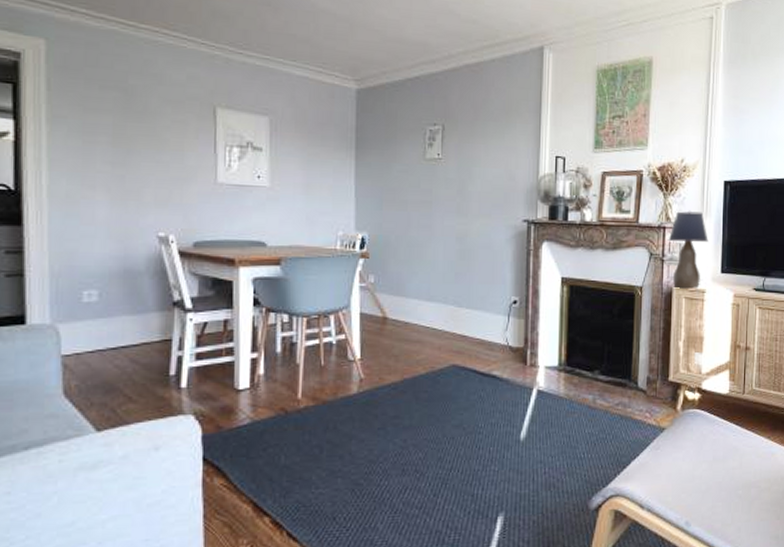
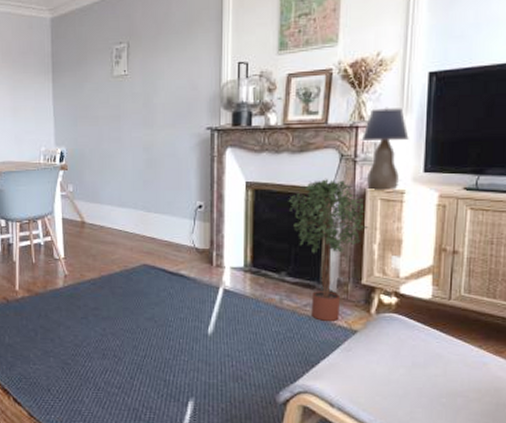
potted tree: none [602,276,674,420] -> present [288,178,367,321]

